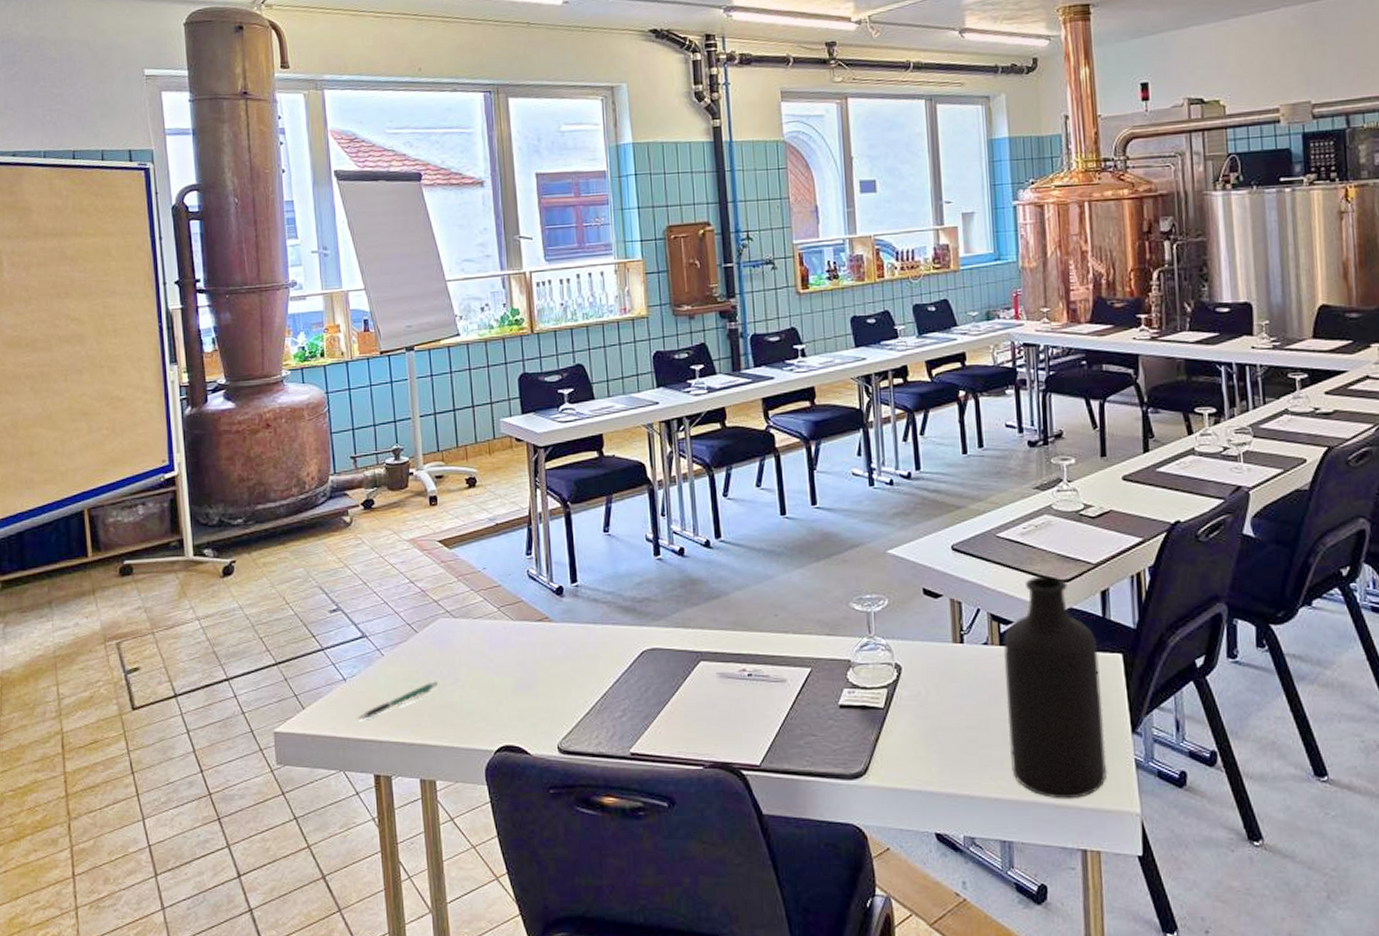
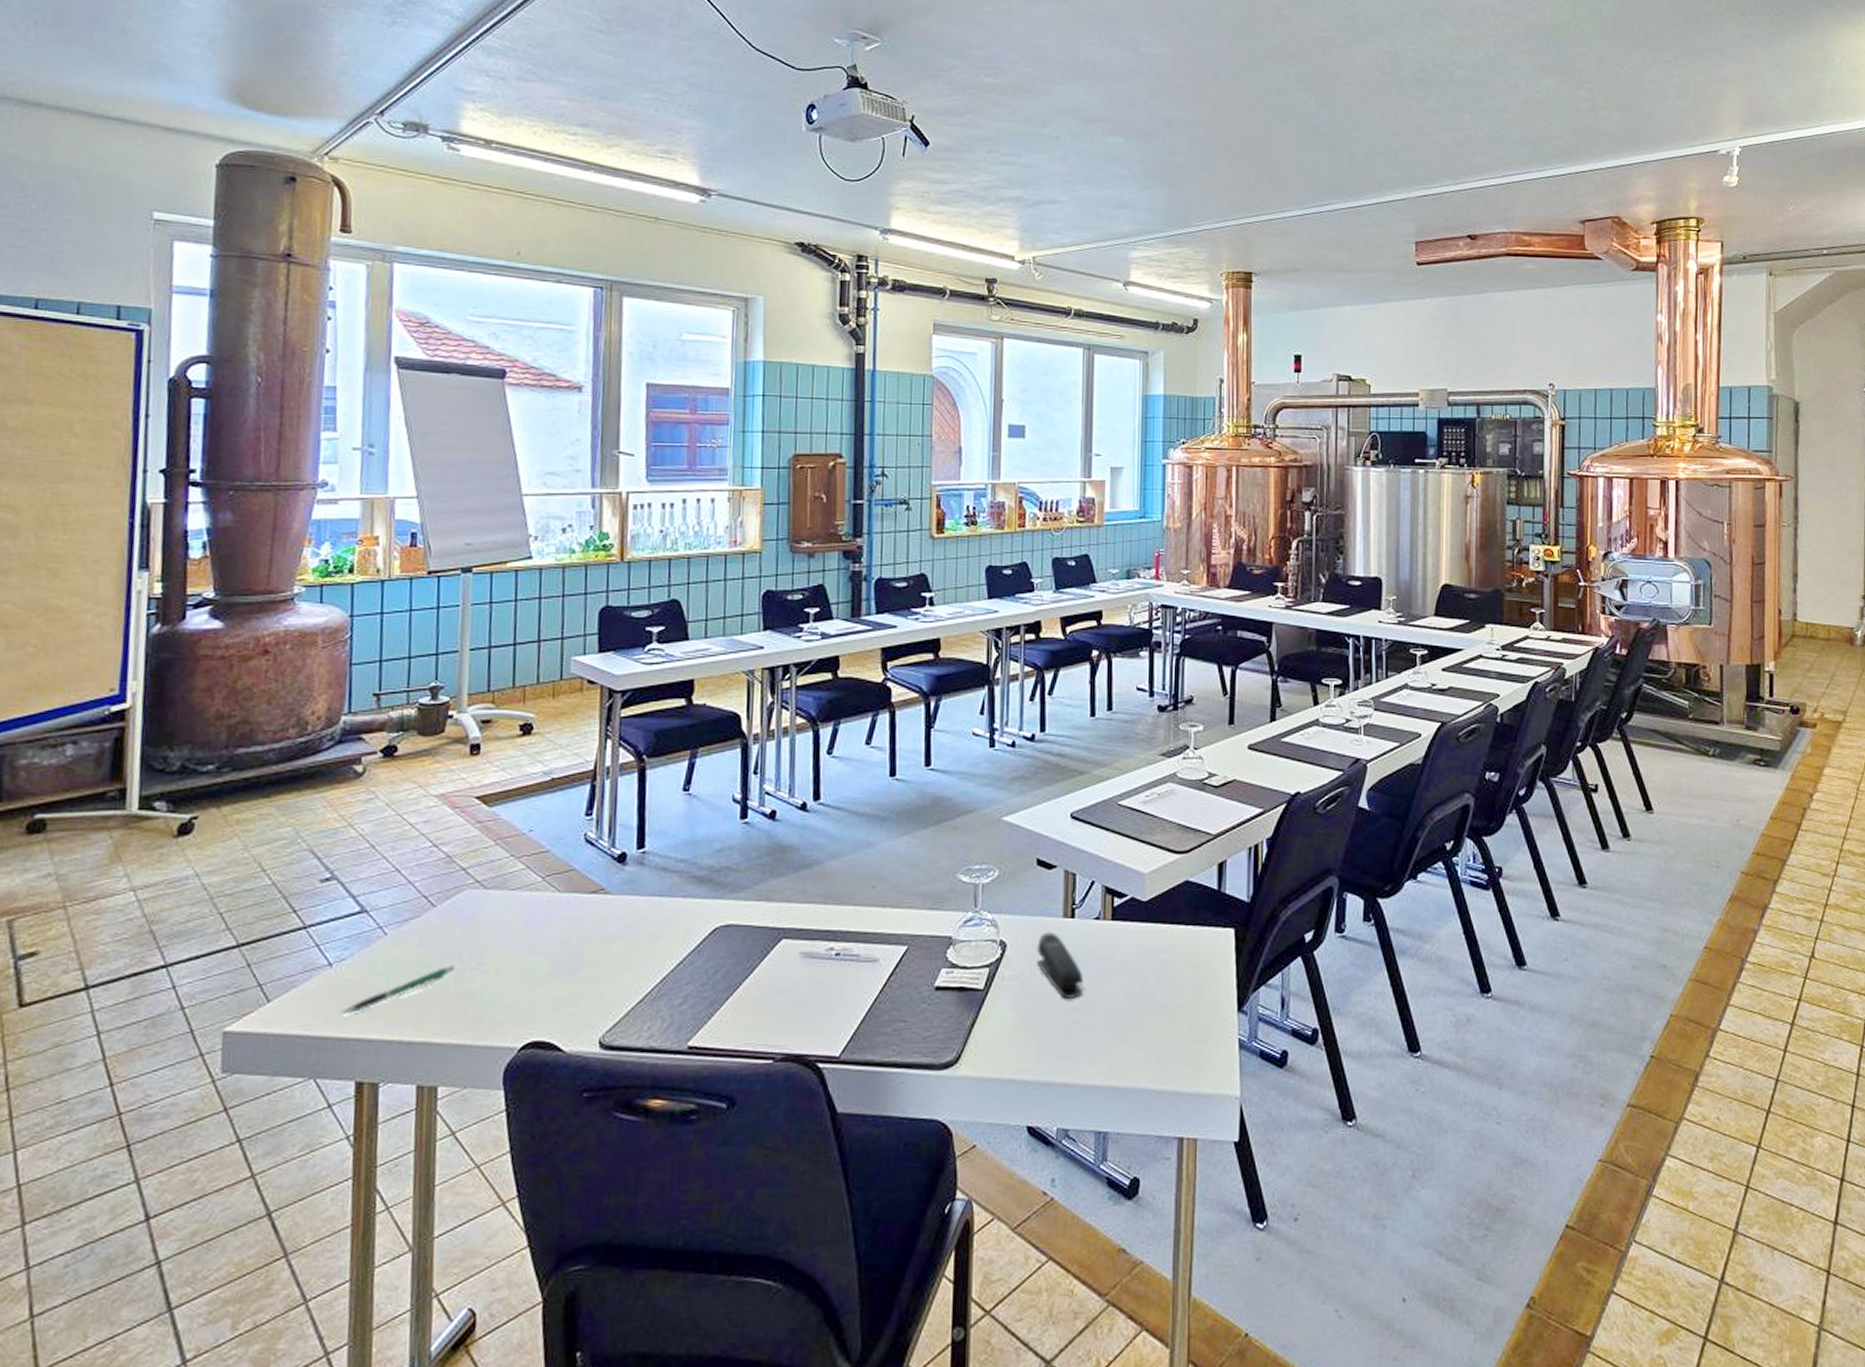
stapler: none [930,656,978,718] -> present [1037,932,1084,999]
bottle: present [1003,575,1107,799] -> none [1113,846,1211,1084]

